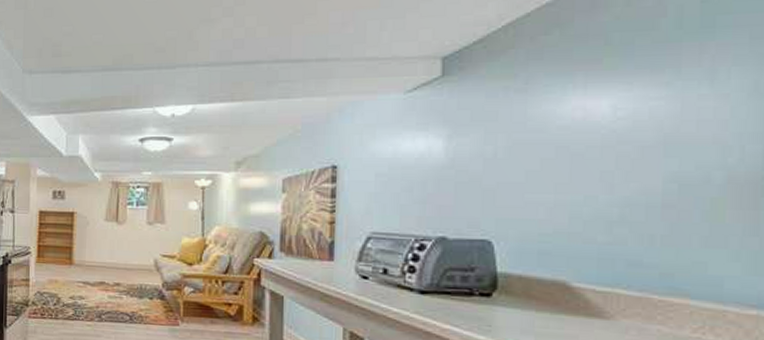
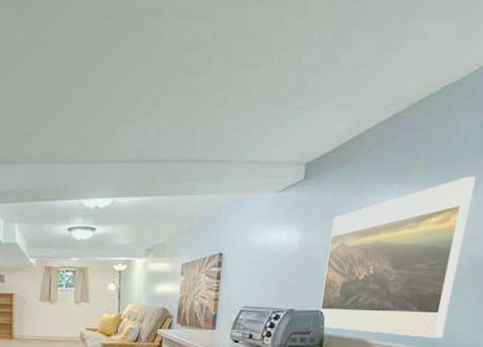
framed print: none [485,63,708,284] -> present [319,176,476,338]

